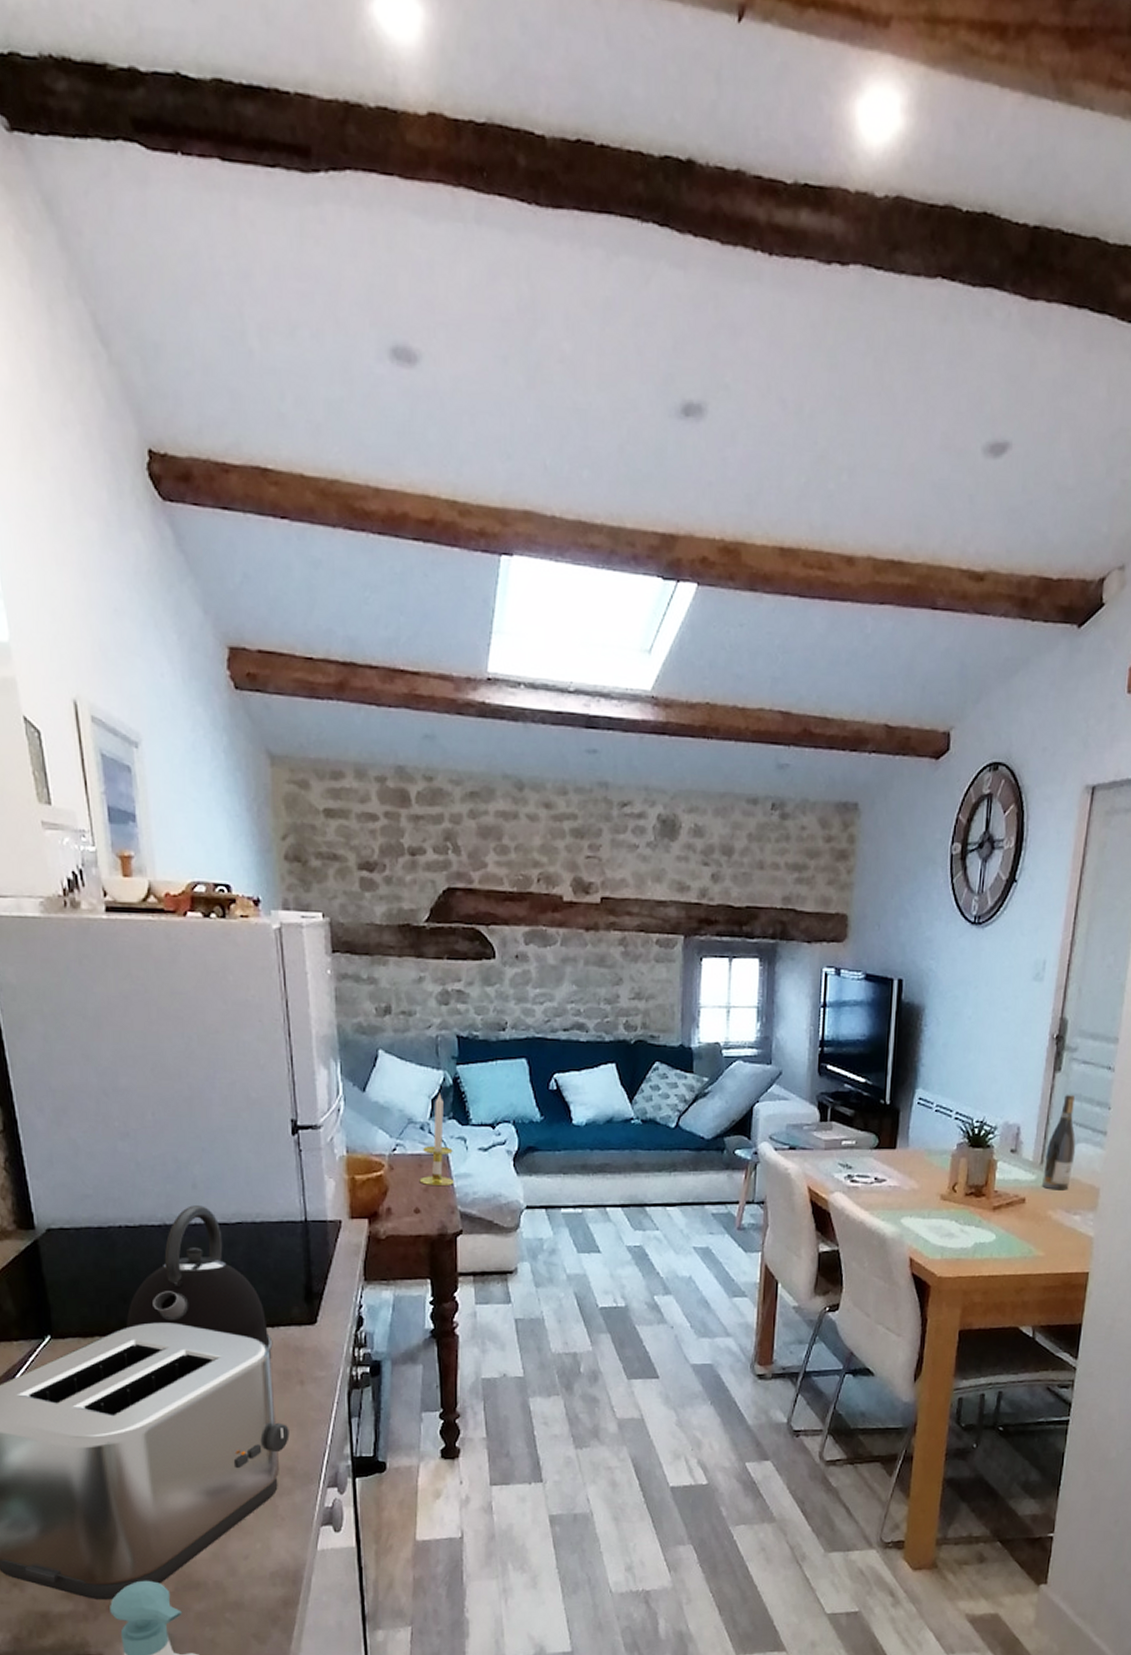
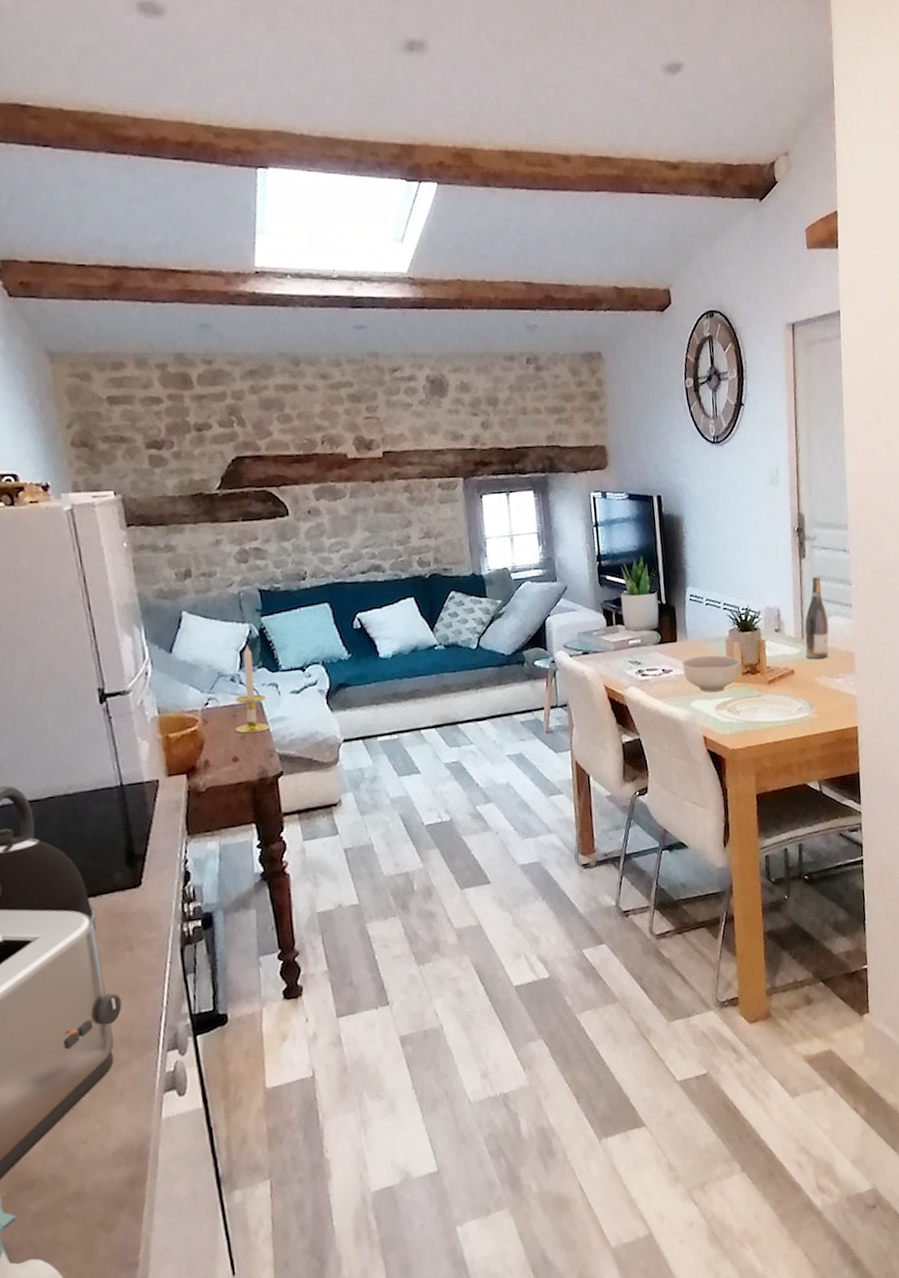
planter: none [839,1046,885,1133] -> present [620,555,659,632]
bowl: none [898,1169,965,1210] -> present [682,655,741,692]
plate: none [927,1220,1044,1256] -> present [714,694,816,724]

